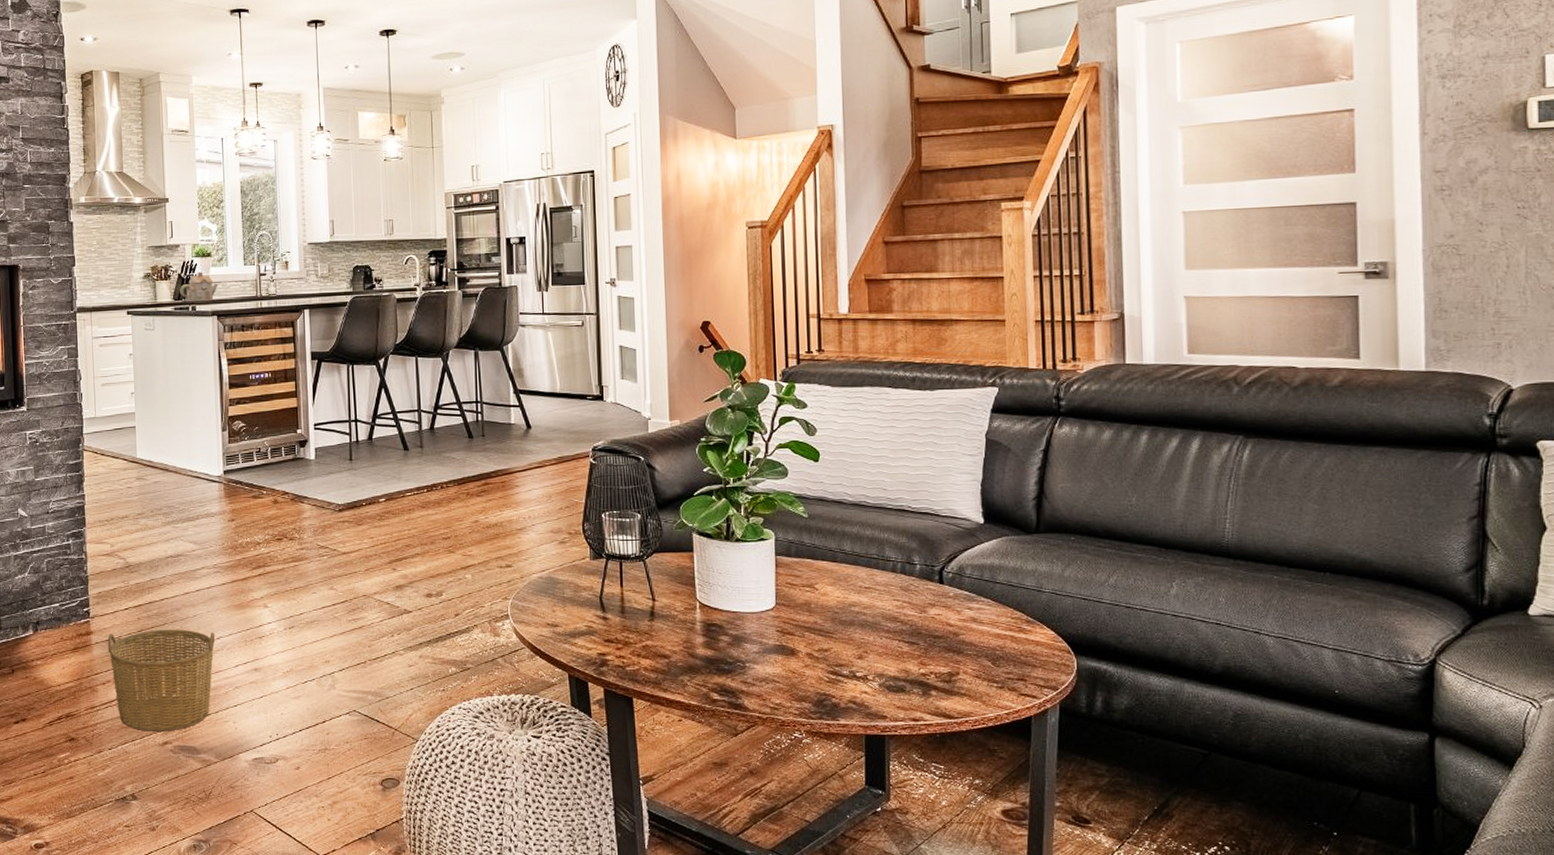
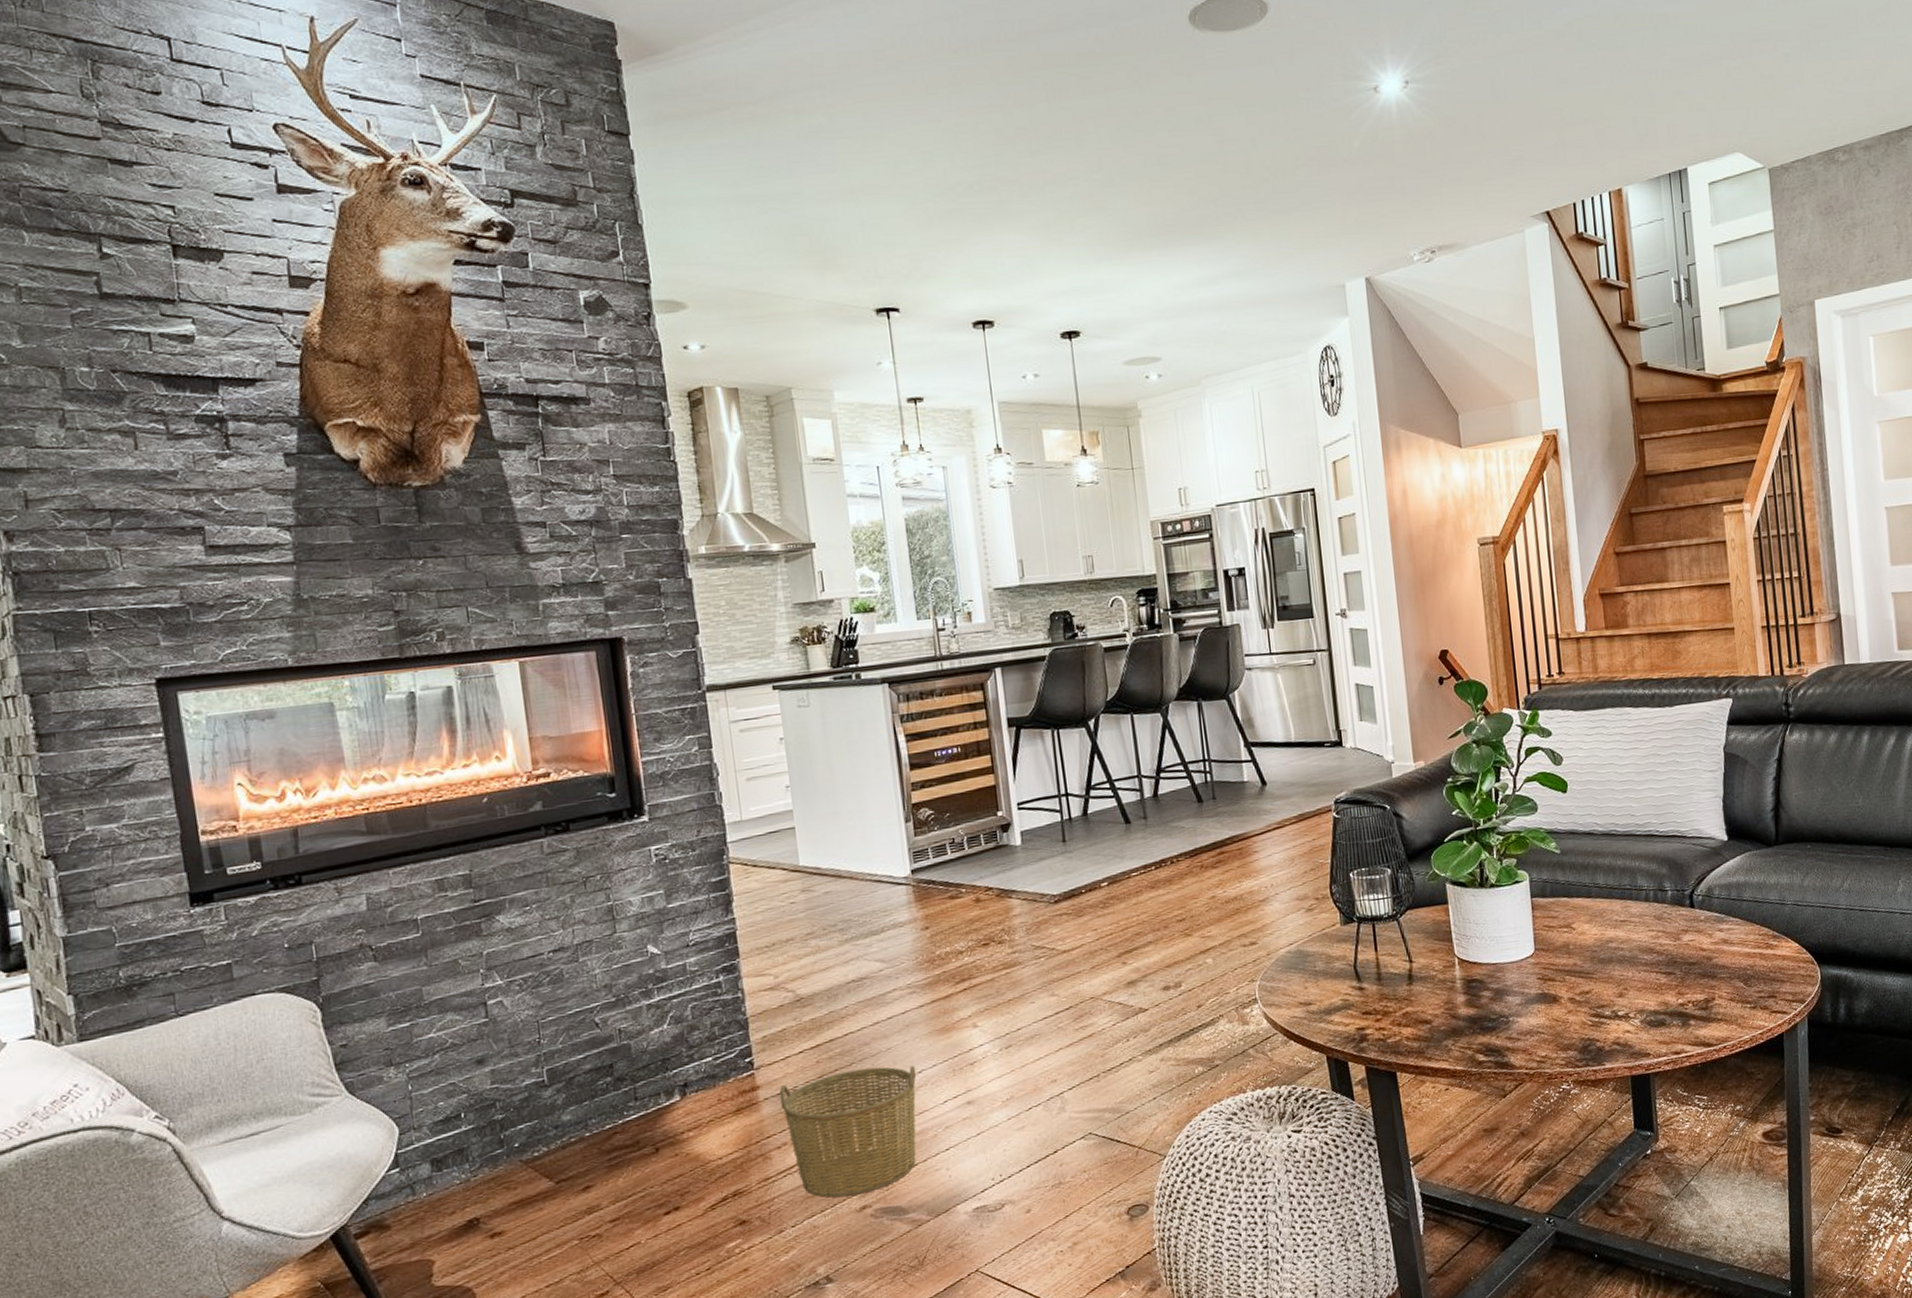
teapot: present [180,271,218,303] -> none [838,630,887,670]

